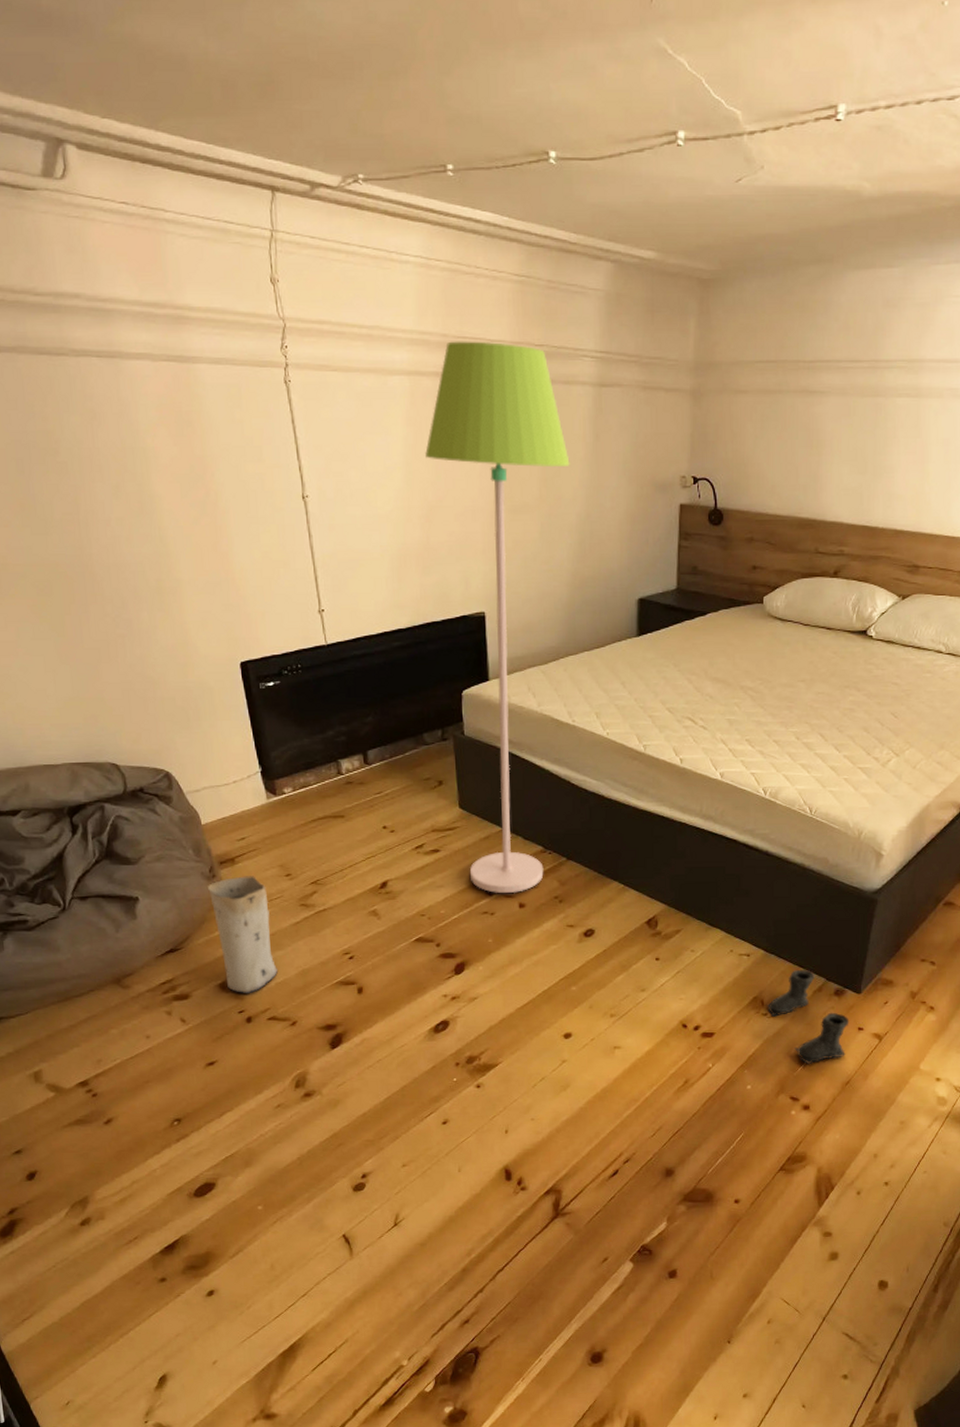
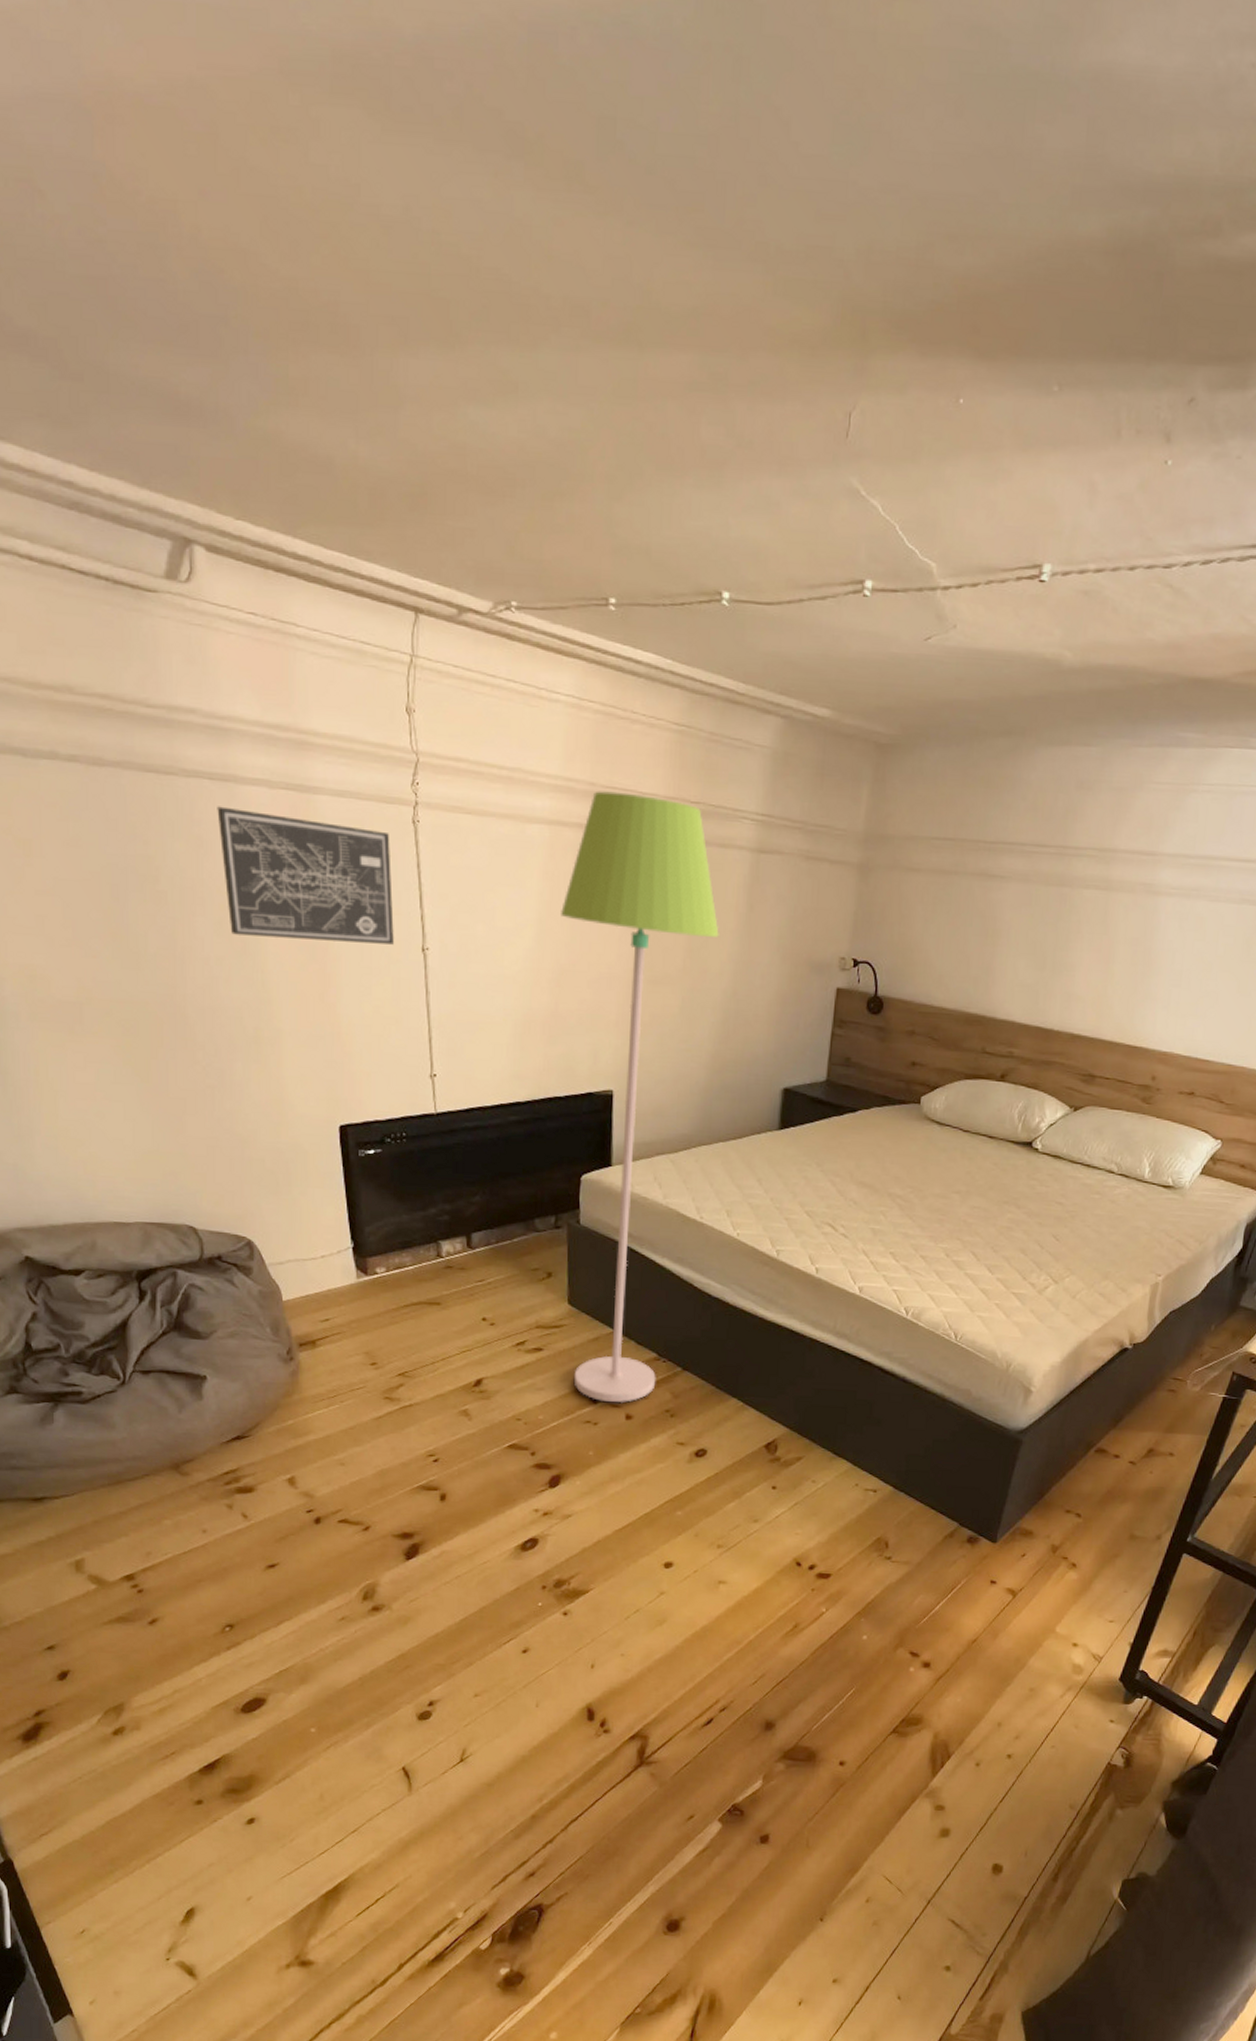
wall art: none [106,381,276,497] -> present [217,806,394,945]
vase: present [208,876,278,994] -> none [284,1361,353,1492]
boots: present [766,969,850,1064] -> none [891,1510,982,1617]

